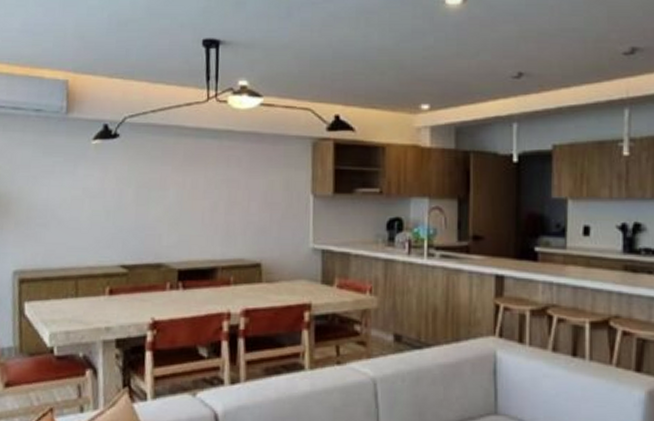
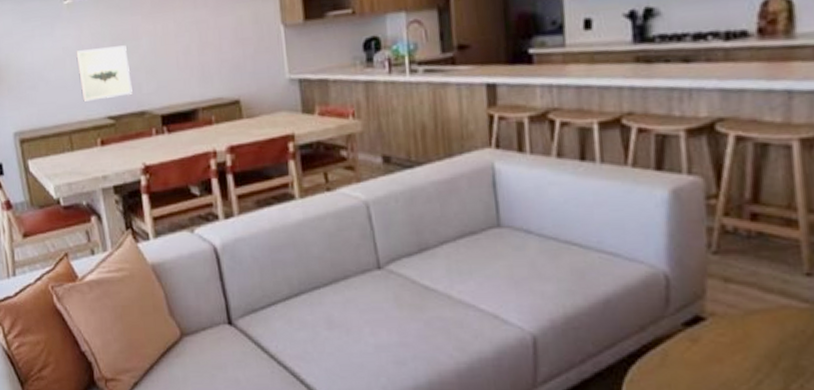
wall art: none [96,193,152,247] -> present [76,45,133,102]

